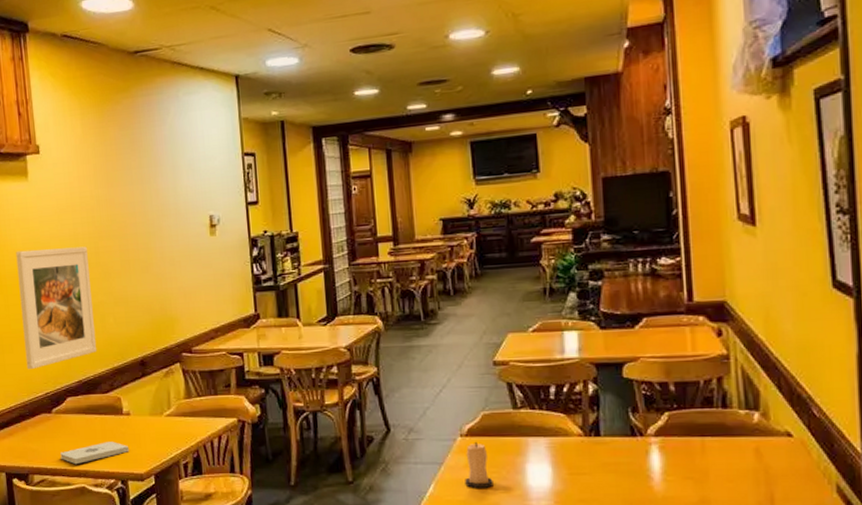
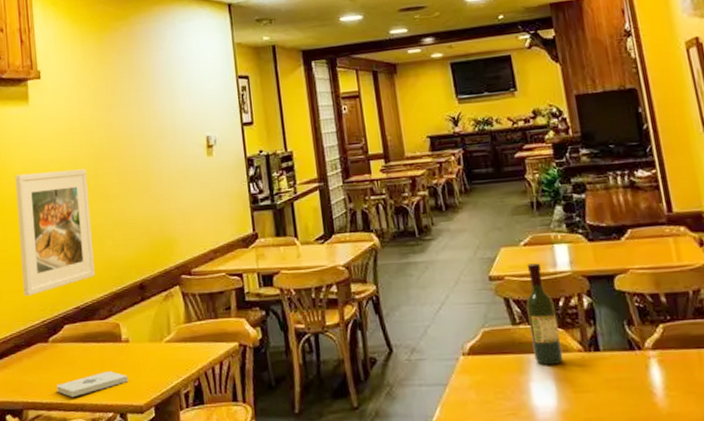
candle: present [465,441,493,488] -> none [469,360,500,410]
wine bottle: none [529,349,562,448] -> present [526,263,564,365]

